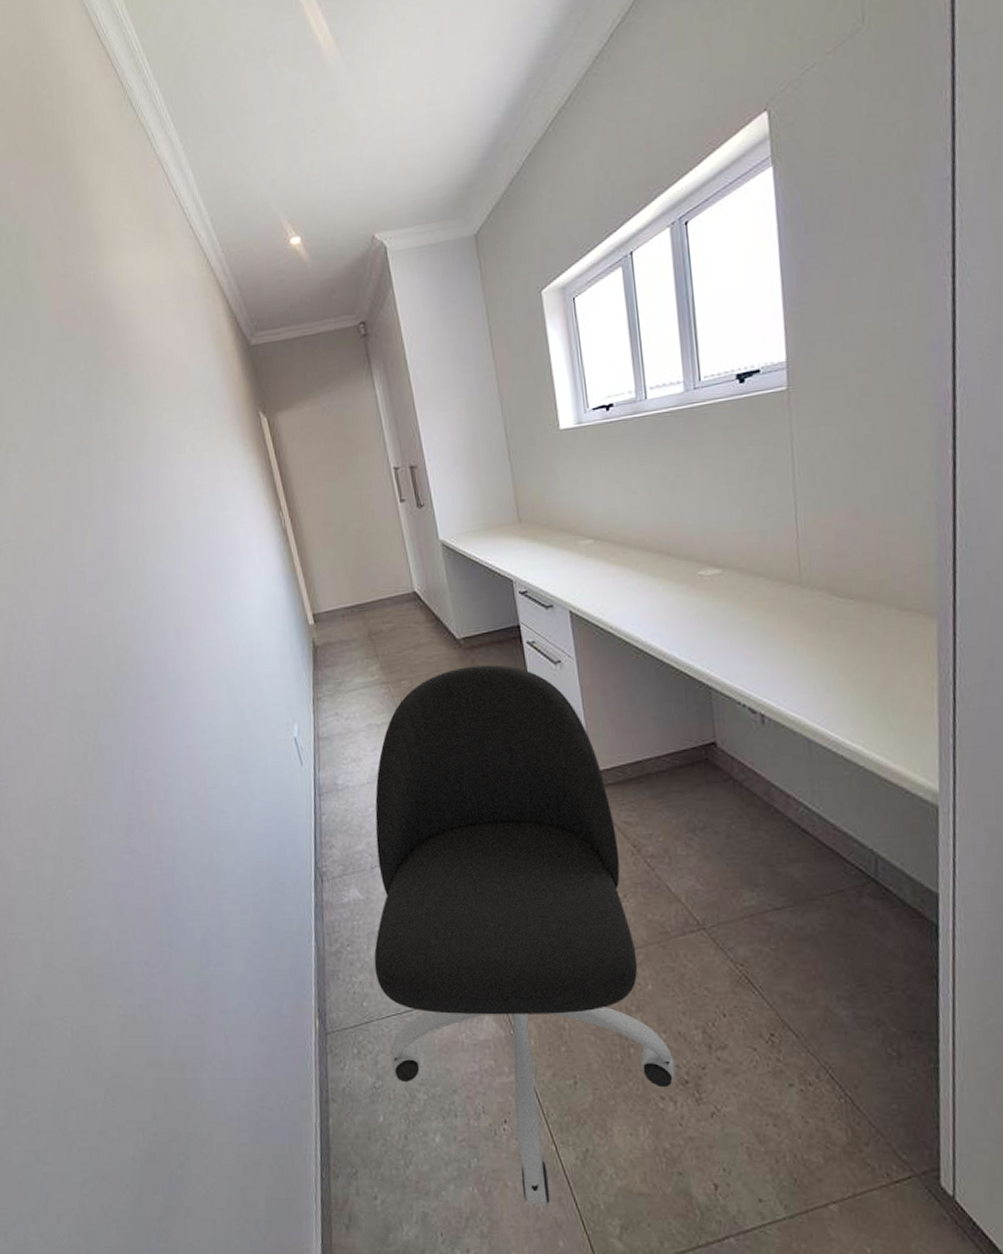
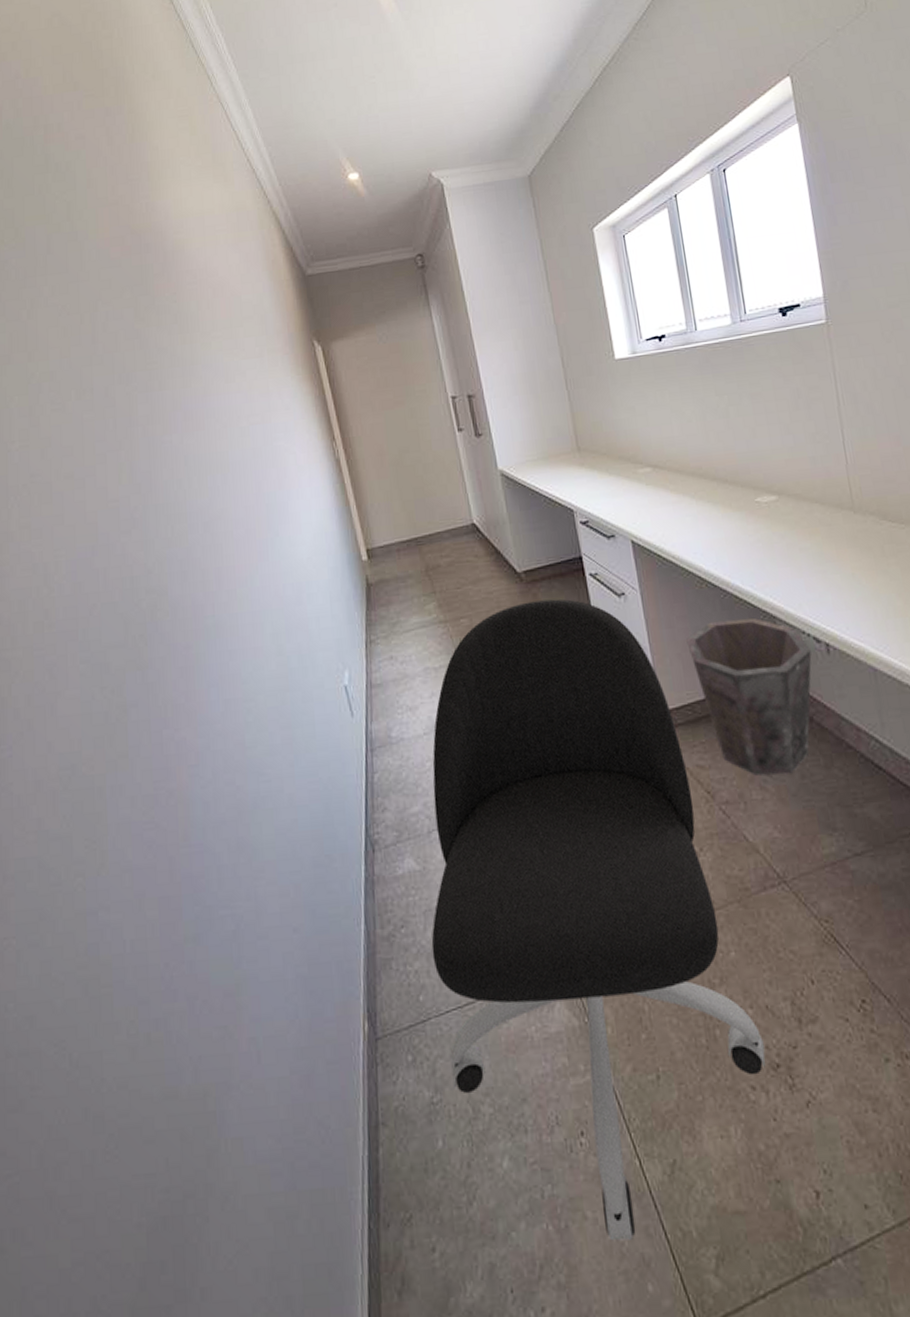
waste bin: none [620,687,746,834] -> present [686,617,812,776]

